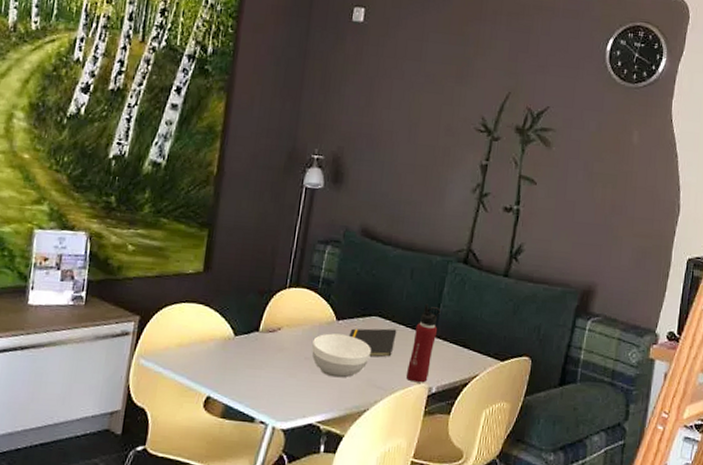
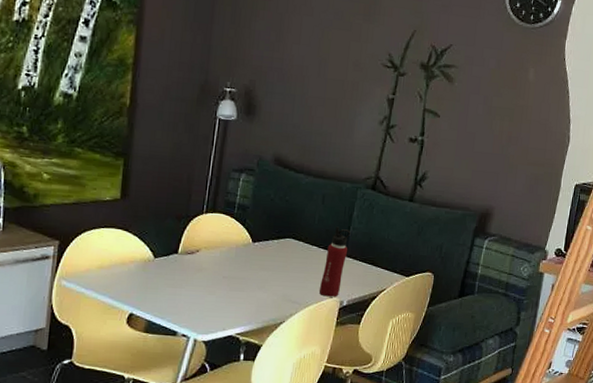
bowl: present [312,333,371,378] -> none [229,254,286,294]
notepad: present [348,328,397,357] -> none [264,249,310,275]

